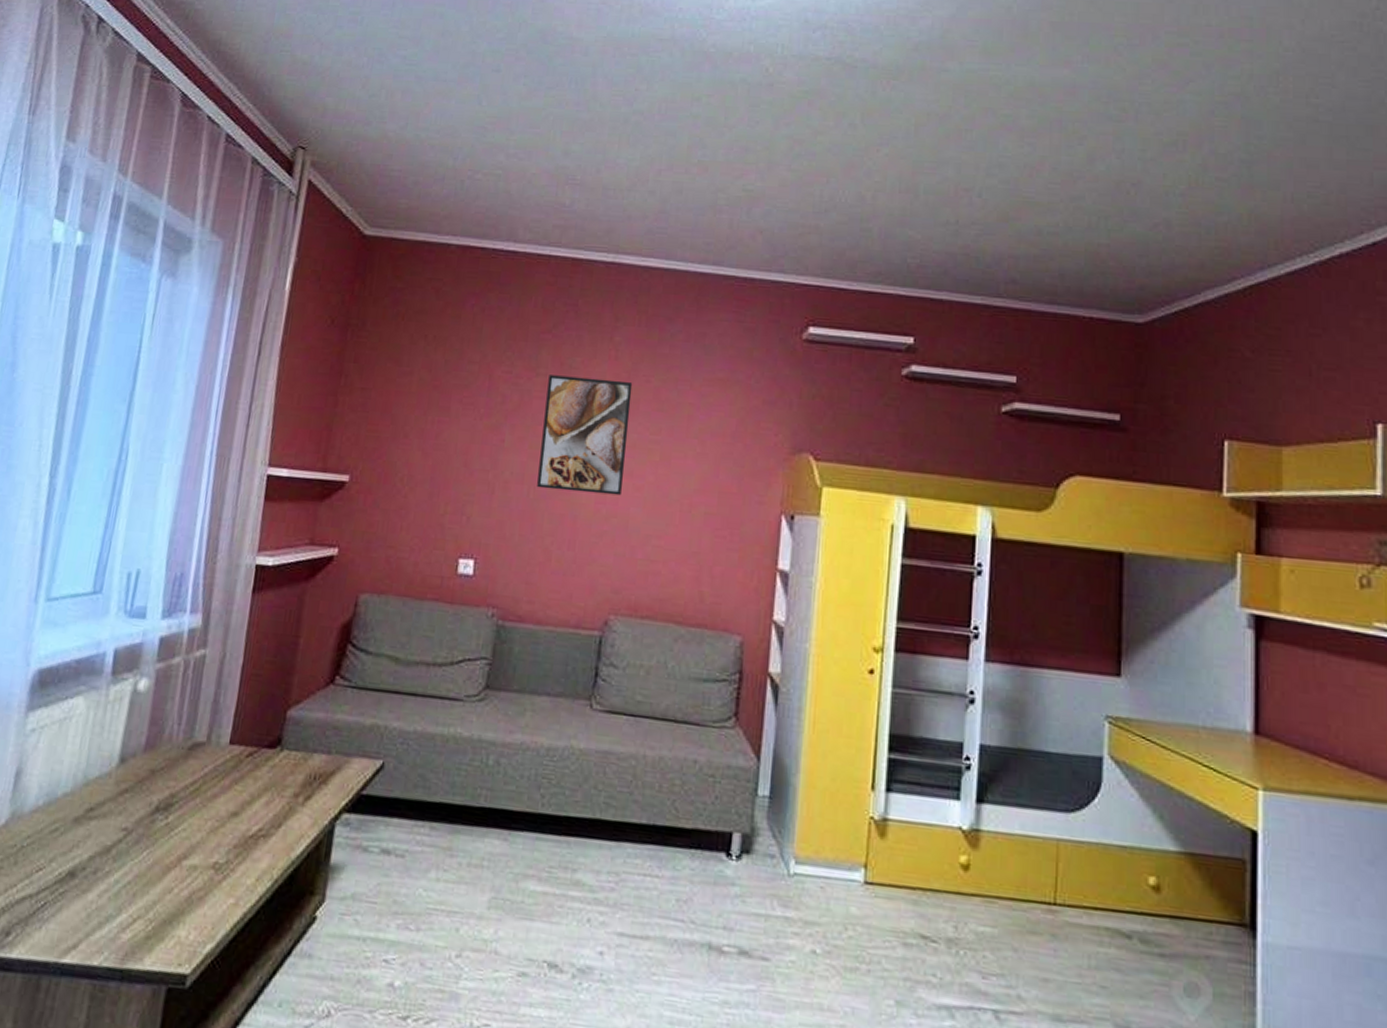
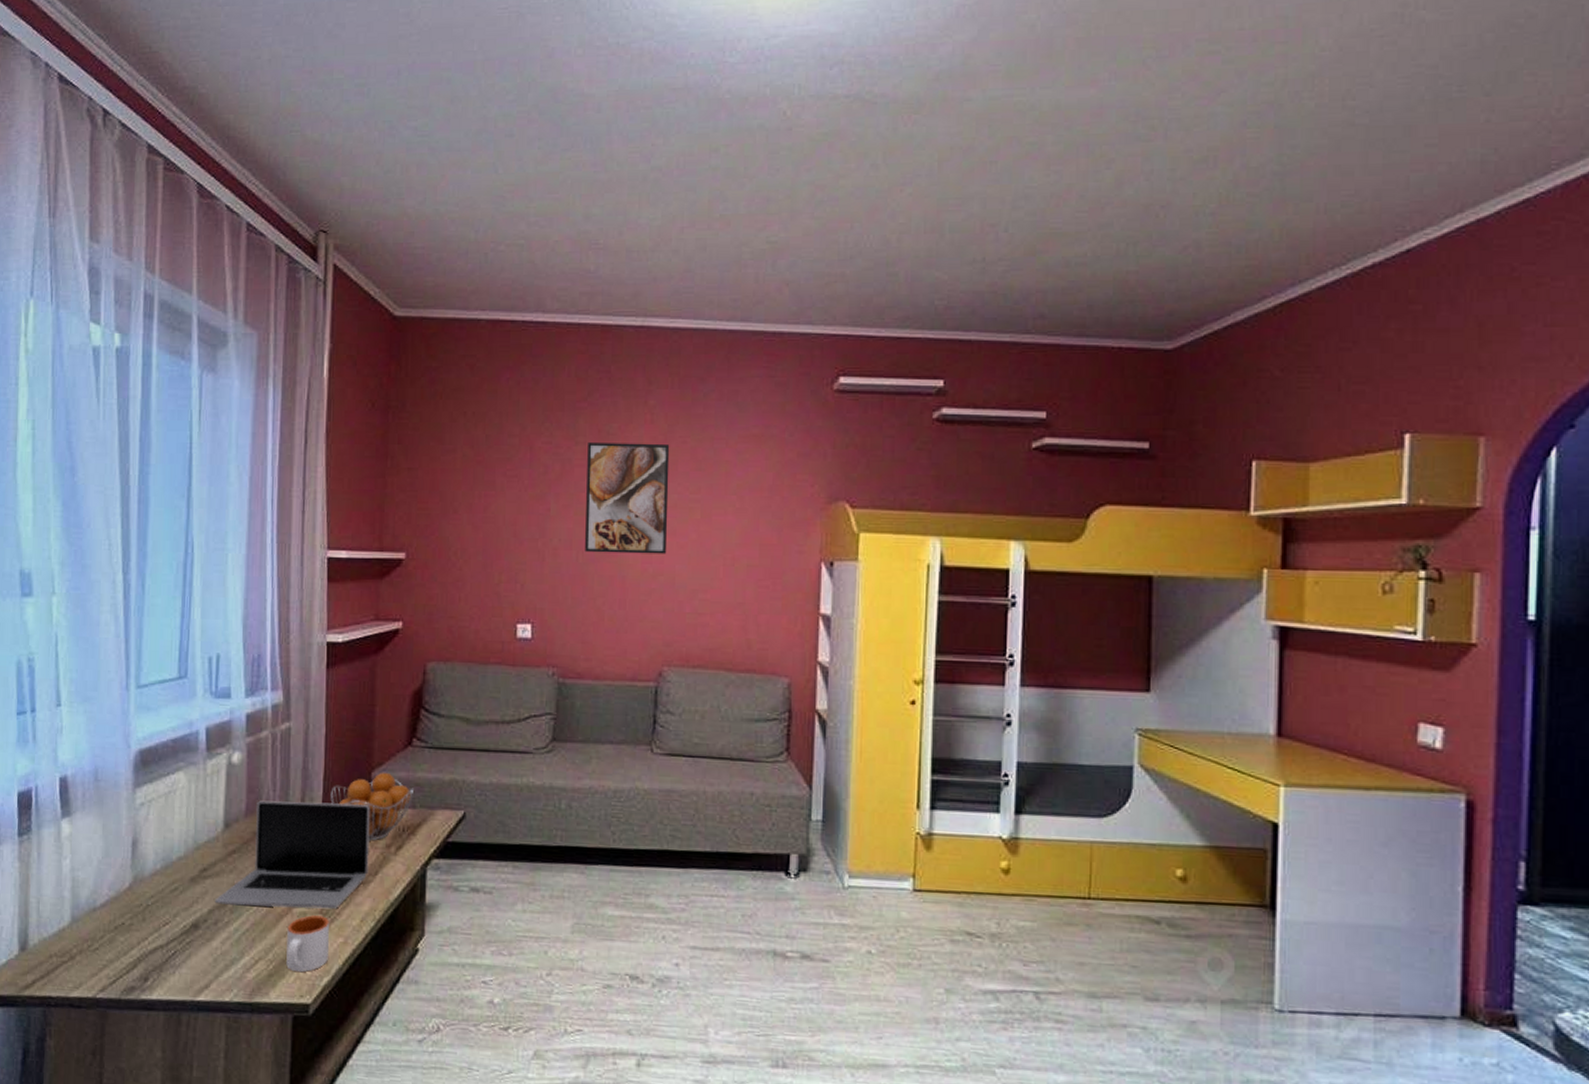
laptop: none [97,734,282,865] -> present [214,800,370,910]
mug: none [167,869,221,937] -> present [286,915,329,973]
fruit basket: none [239,711,332,789] -> present [330,772,415,841]

